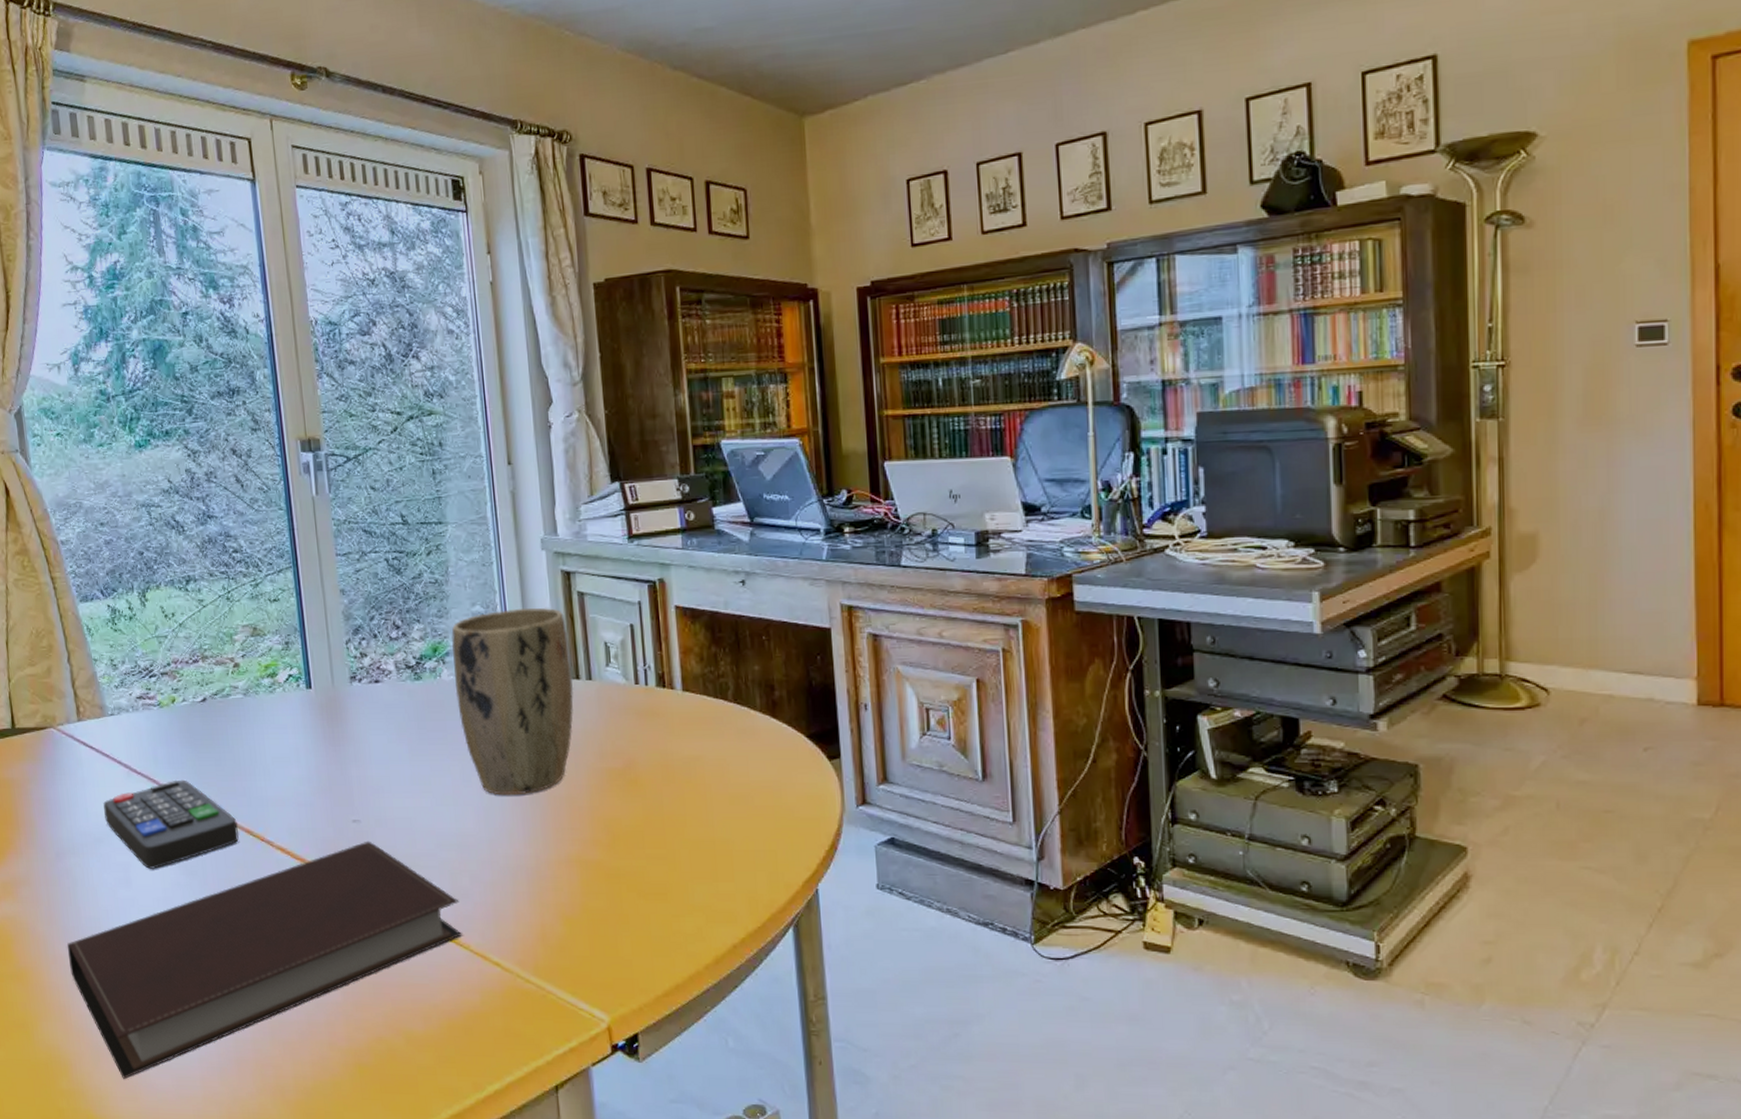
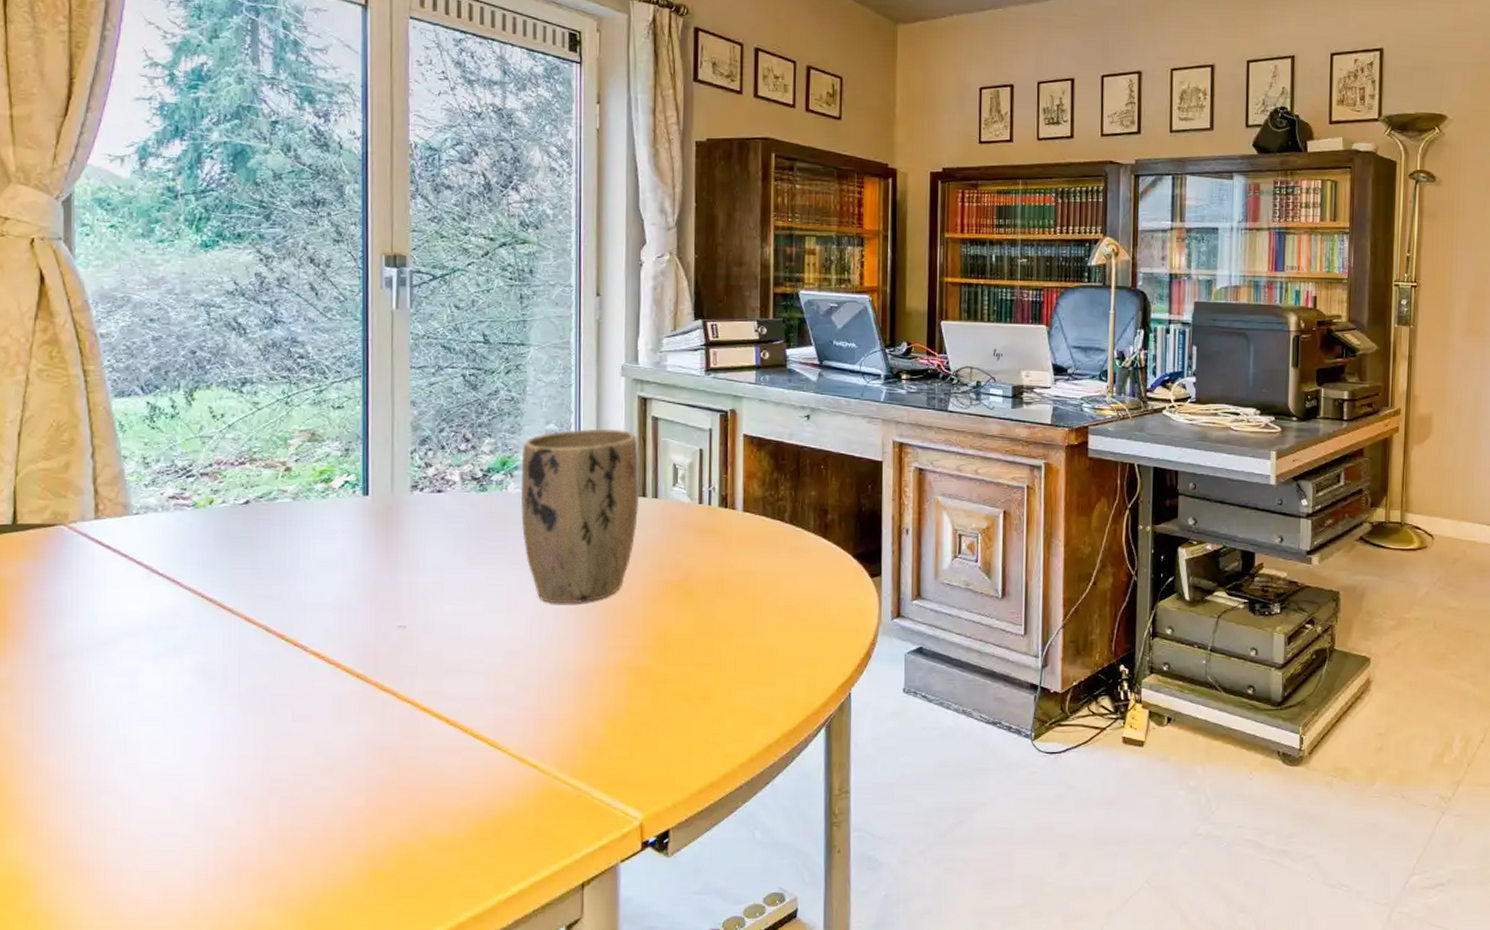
notebook: present [67,841,462,1079] -> none [49,646,502,896]
remote control: present [103,779,239,869] -> none [114,582,269,674]

